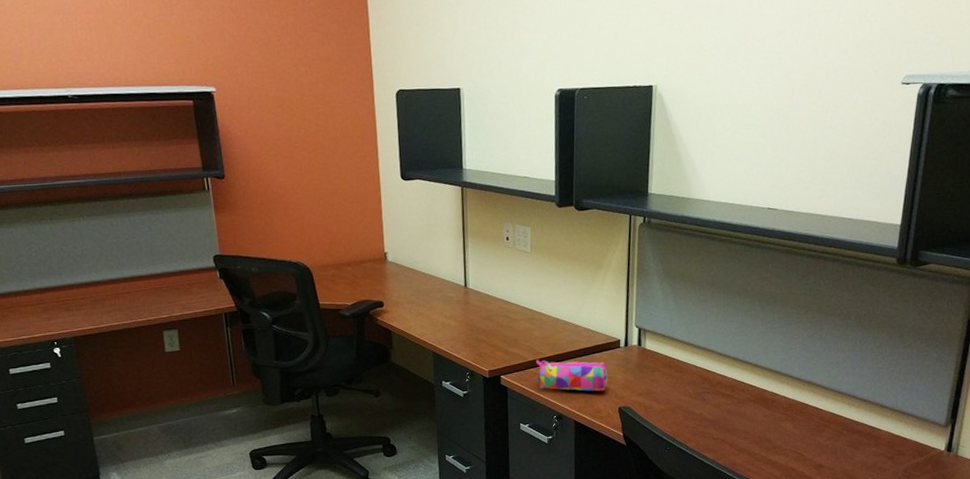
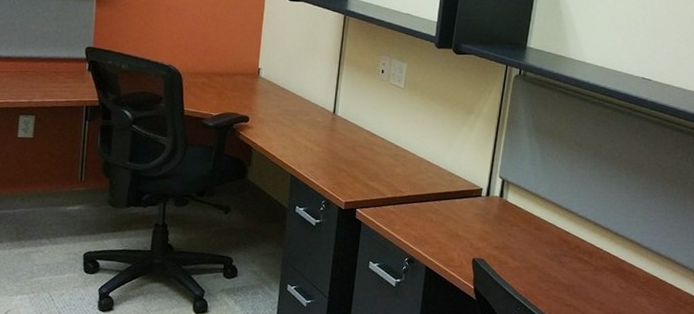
pencil case: present [536,359,608,392] -> none [392,197,466,240]

